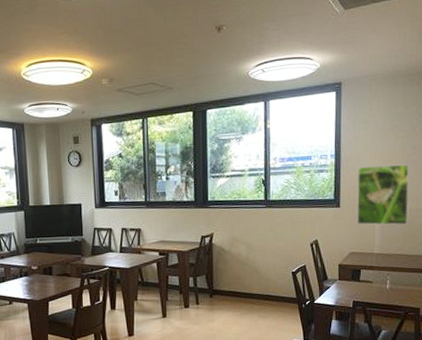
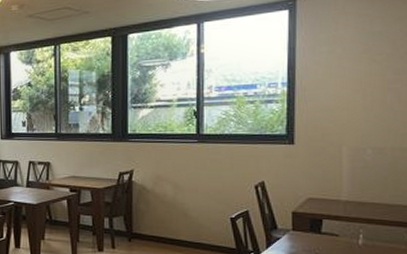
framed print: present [357,164,409,225] -> none [317,93,391,167]

